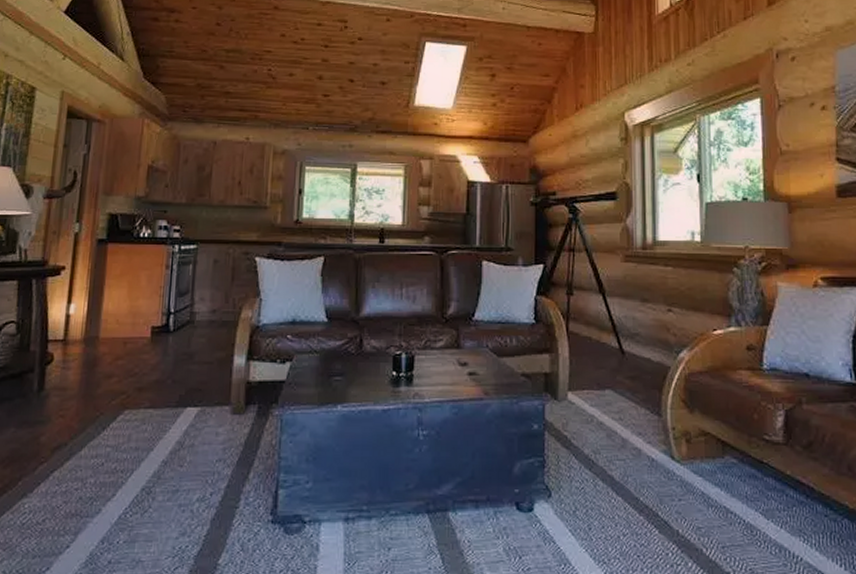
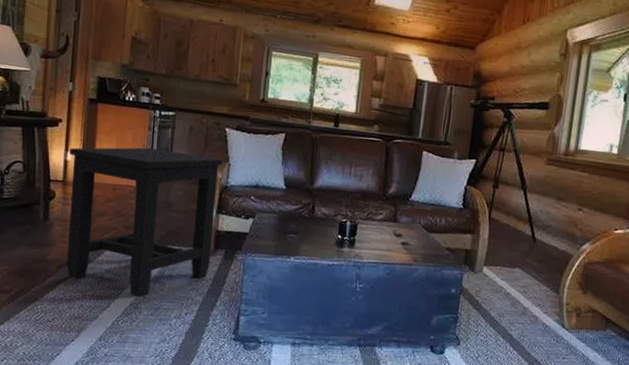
side table: none [63,289,253,478] -> present [66,147,223,297]

